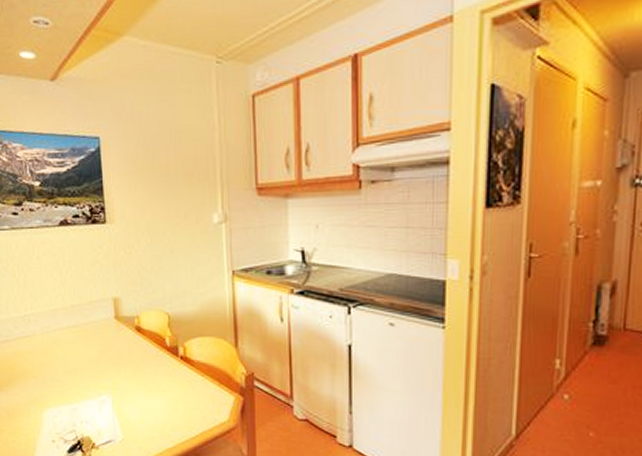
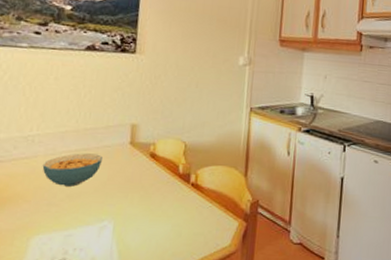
cereal bowl: none [41,330,92,363] -> present [42,153,102,187]

